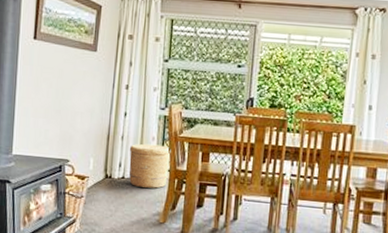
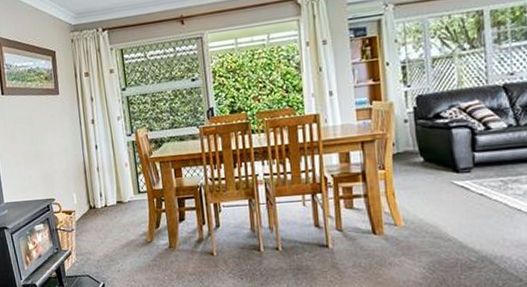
woven basket: present [128,143,171,189] -> none [106,169,147,213]

